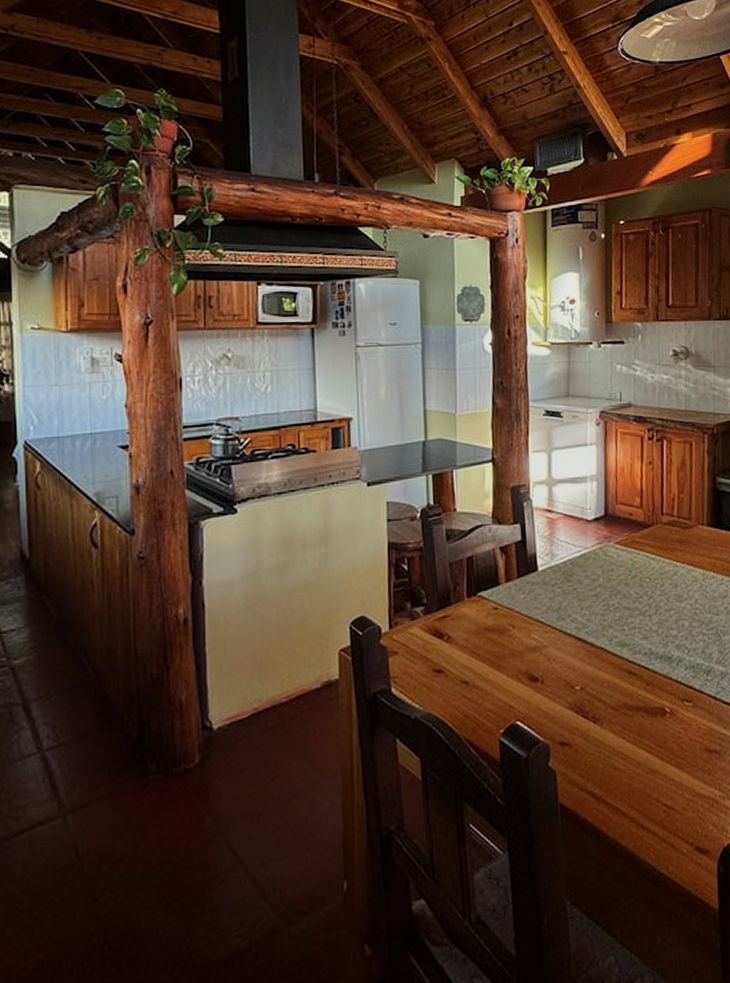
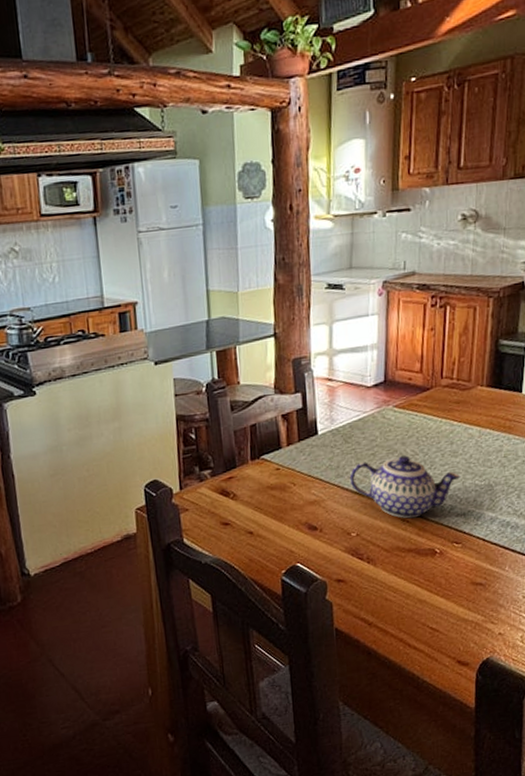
teapot: none [572,598,688,671] -> present [349,455,461,519]

